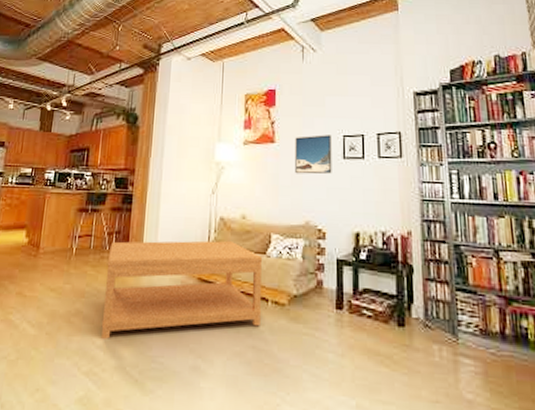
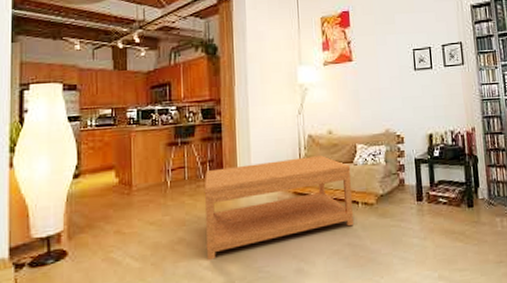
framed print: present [295,135,332,174] -> none [371,50,406,88]

